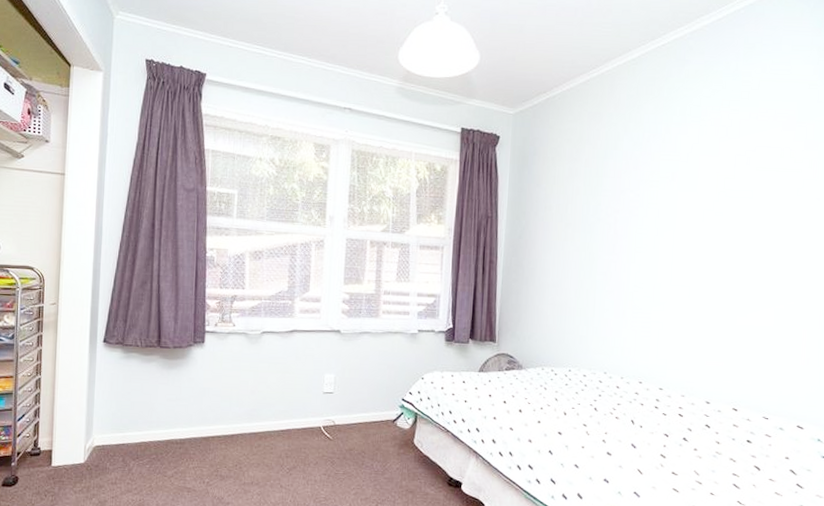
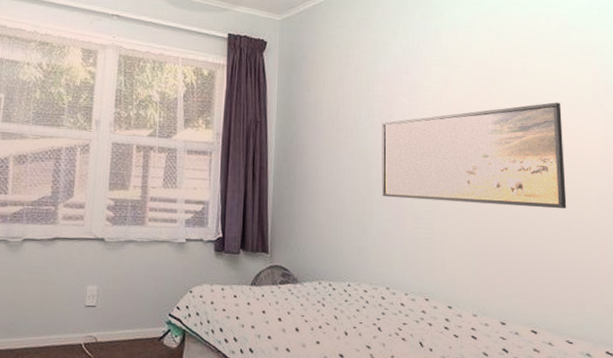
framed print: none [604,197,781,298] -> present [382,102,567,208]

